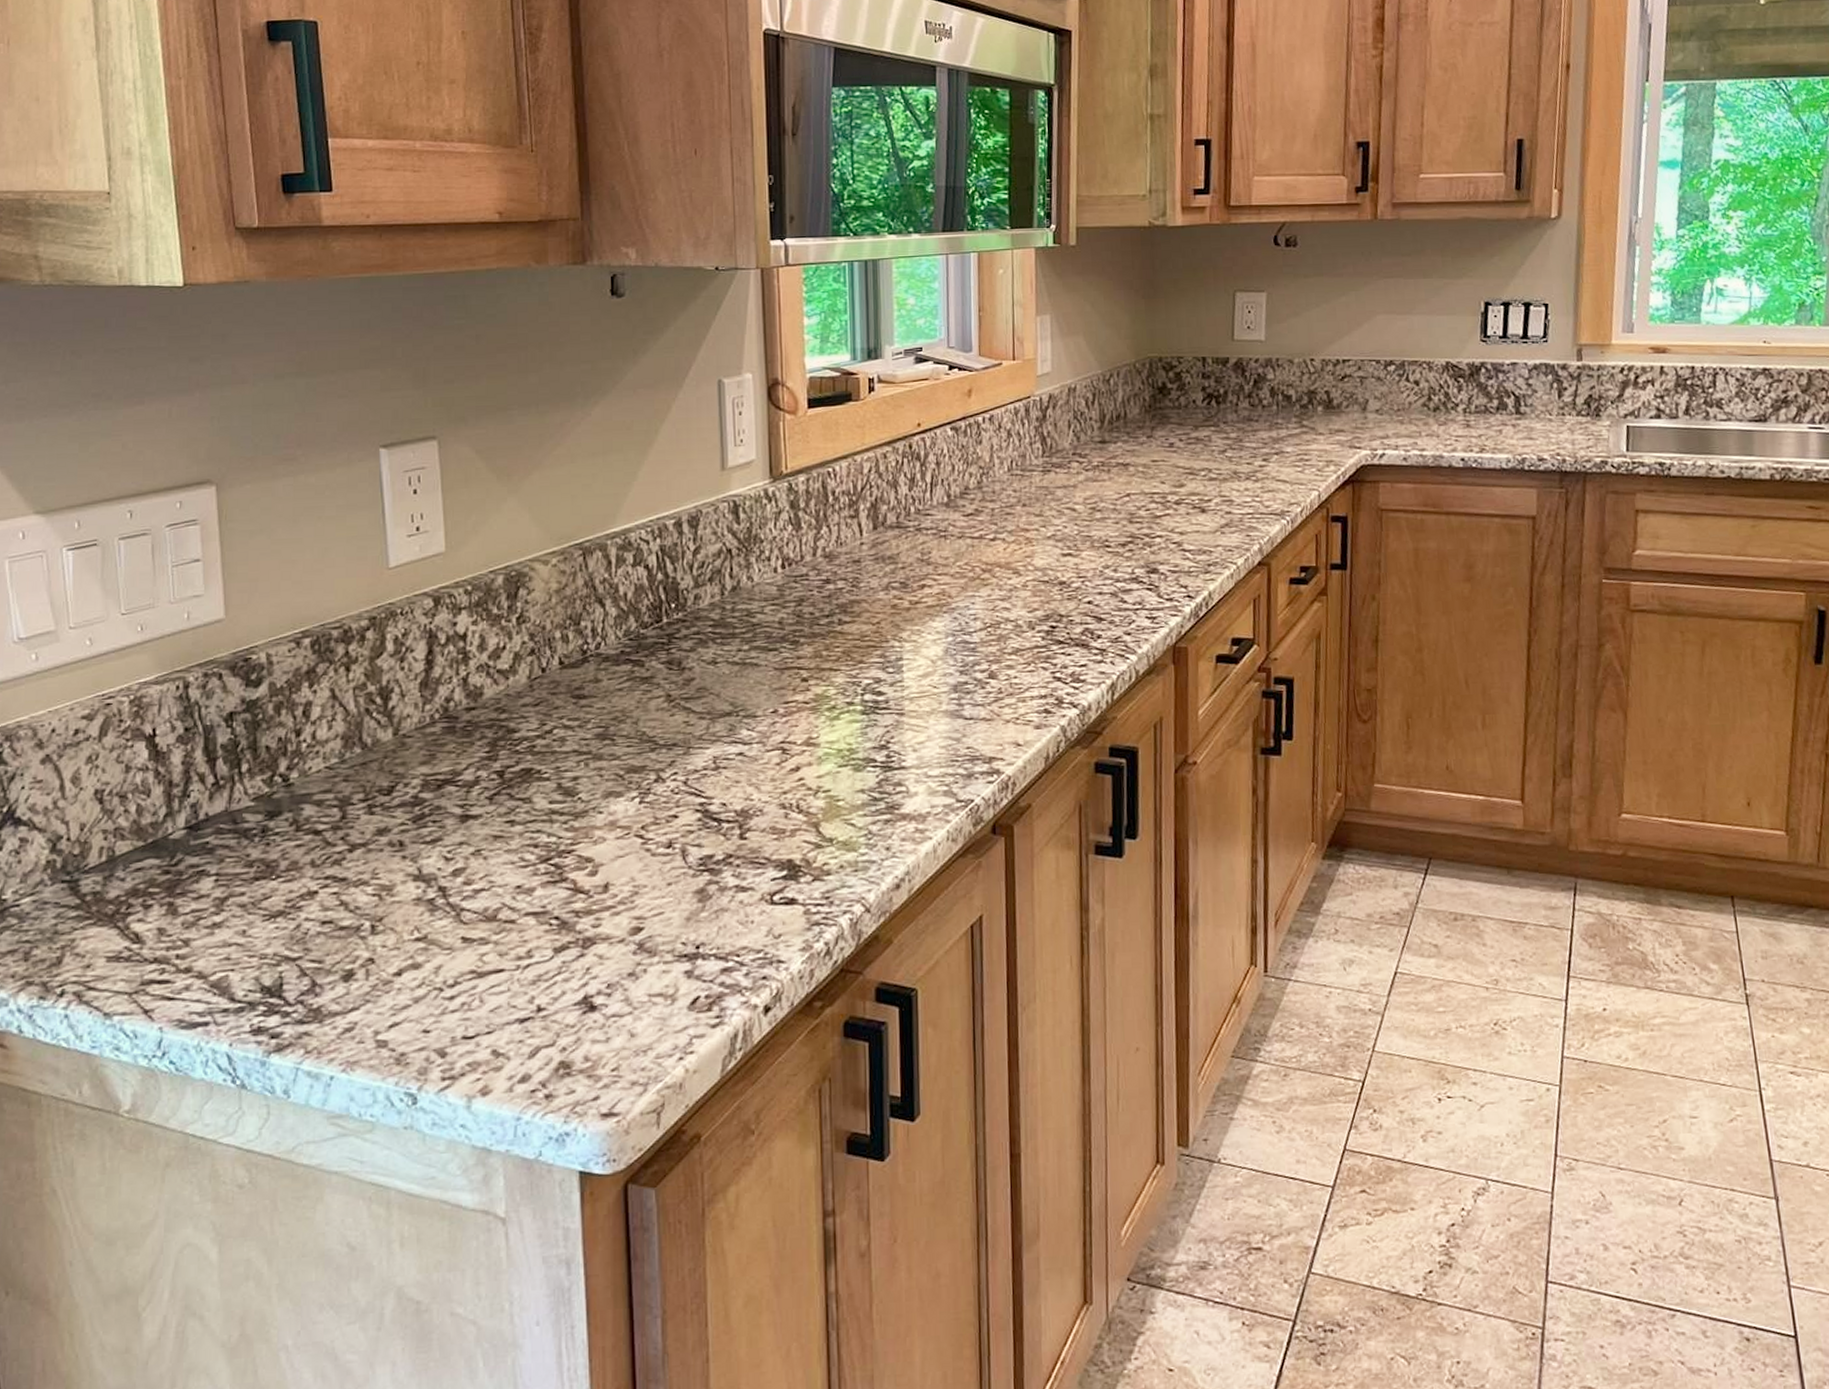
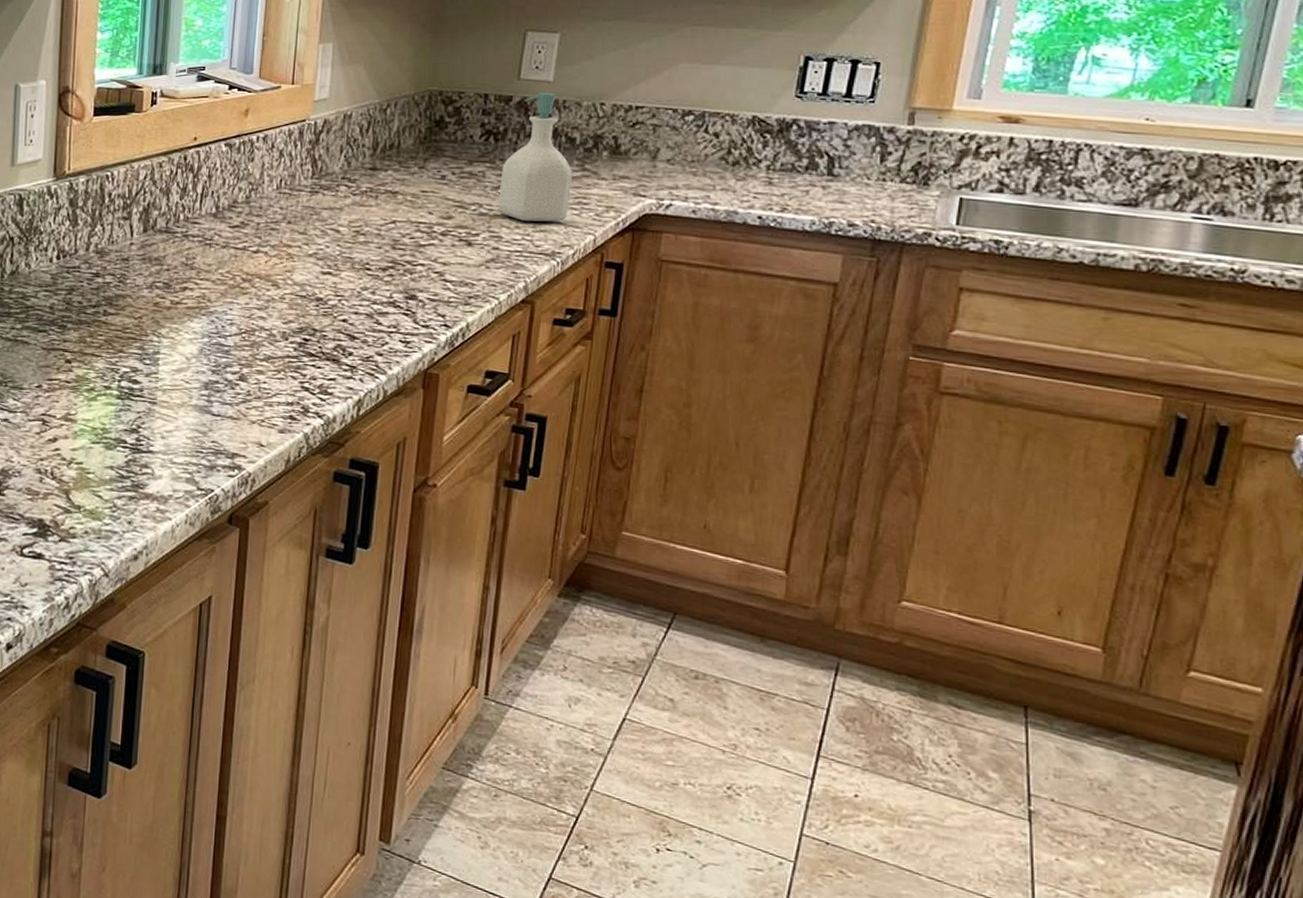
soap bottle: none [1225,352,1293,482] -> present [498,92,573,222]

